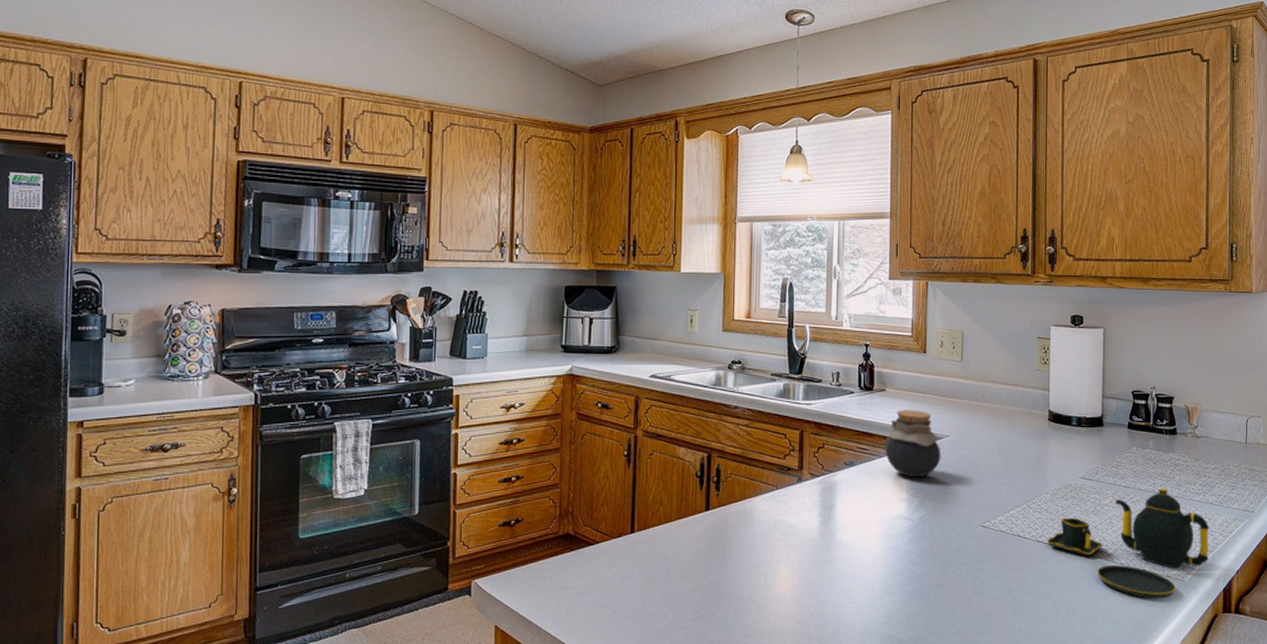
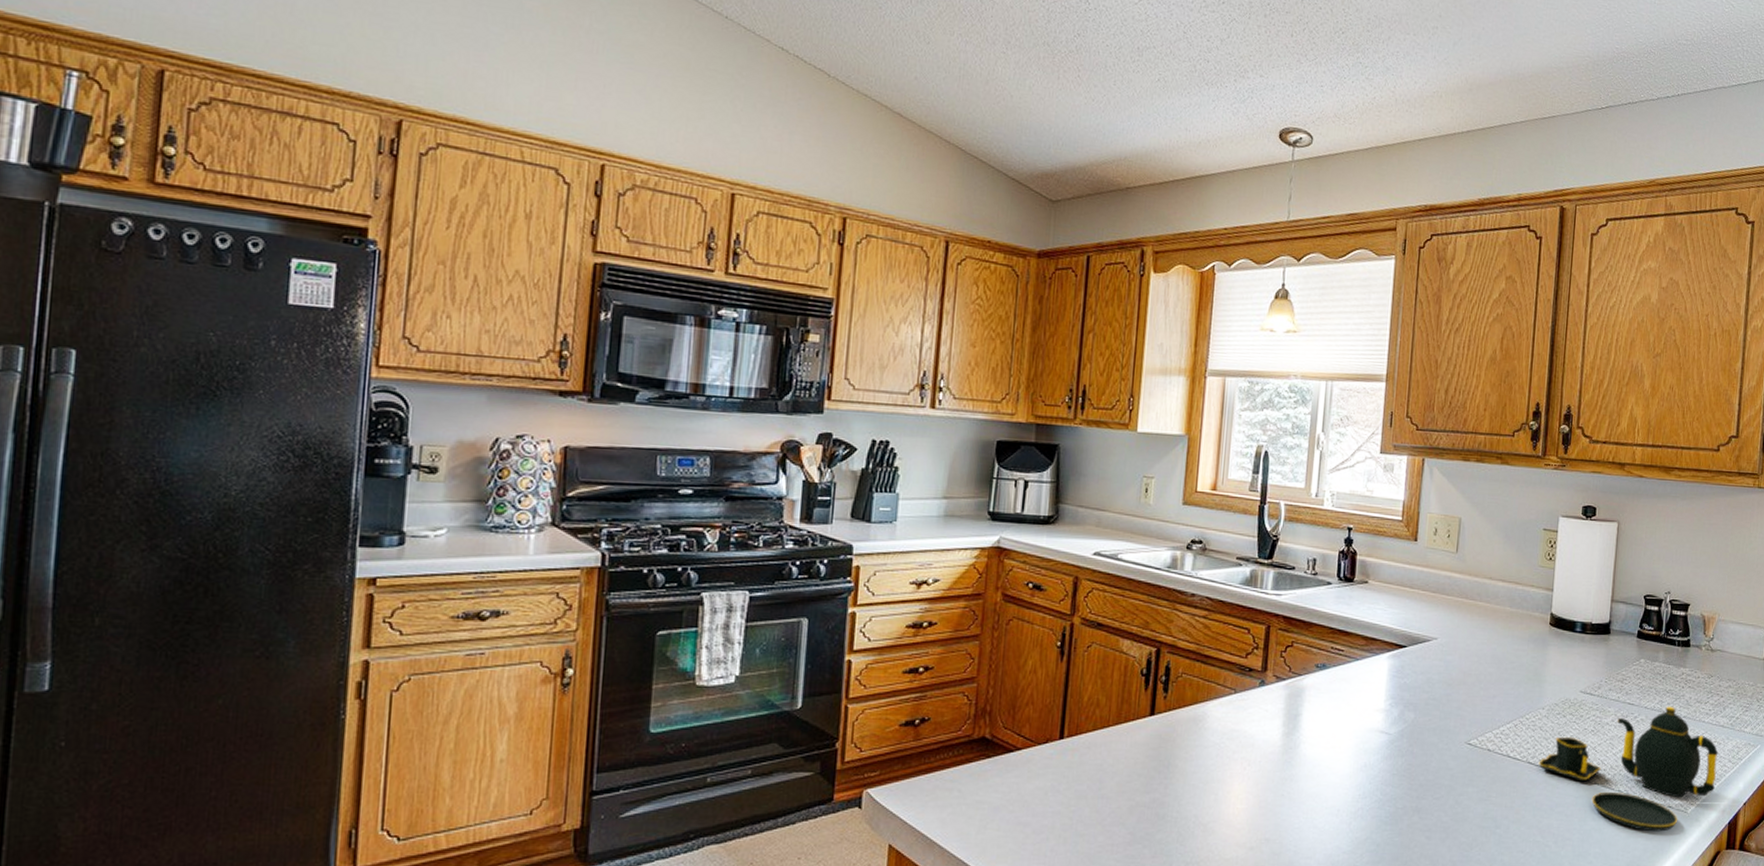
jar: present [884,409,941,478] -> none [1363,605,1427,686]

